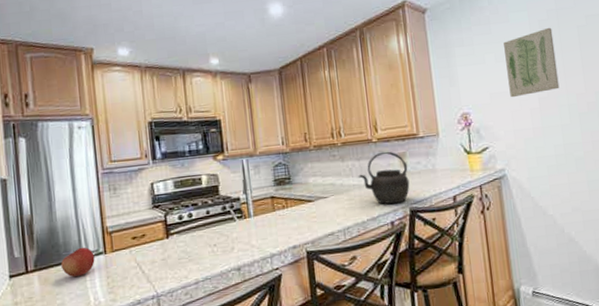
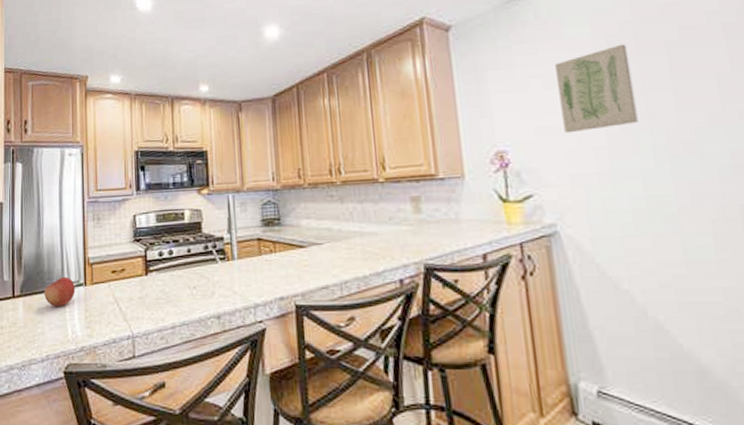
kettle: present [358,151,410,205] -> none [360,194,425,258]

